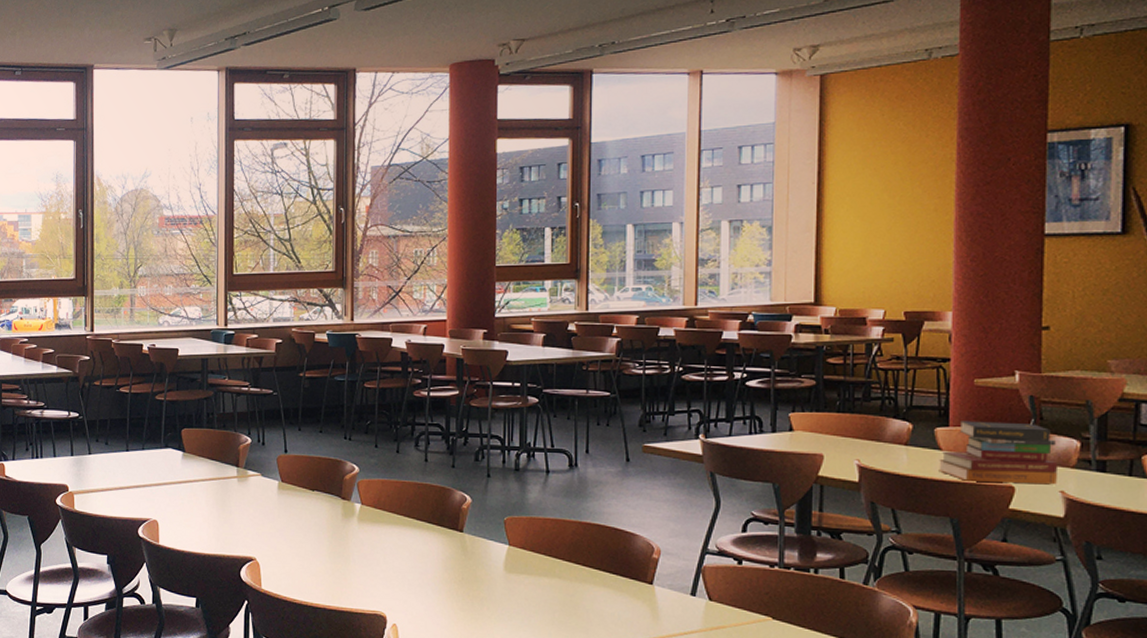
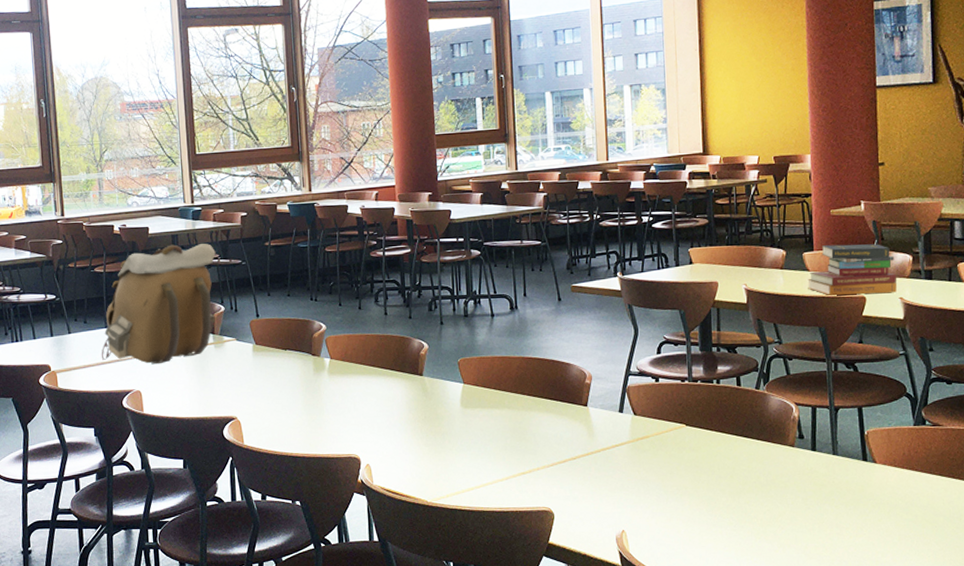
backpack: none [120,368,246,494] -> present [101,244,216,365]

